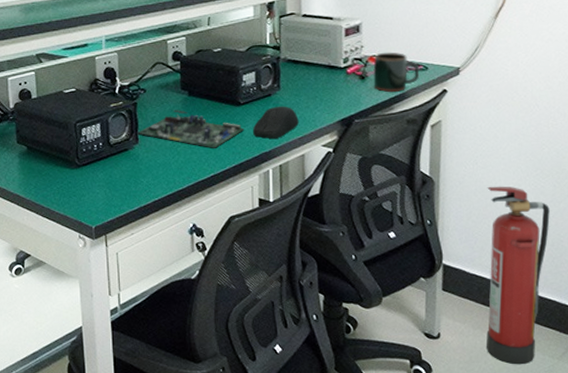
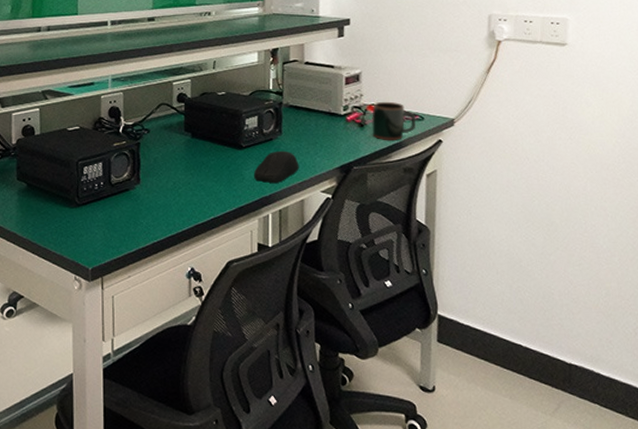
circuit board: present [137,110,245,148] -> none [139,151,246,191]
fire extinguisher: present [486,186,550,365] -> none [480,237,541,421]

